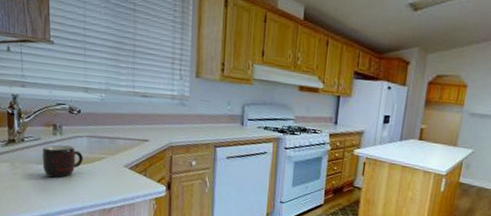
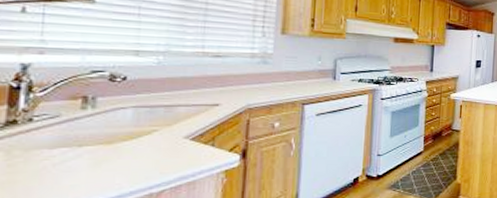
mug: present [42,145,83,178] -> none [58,121,125,163]

